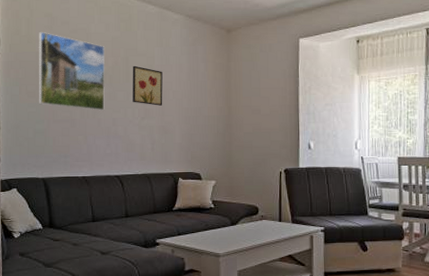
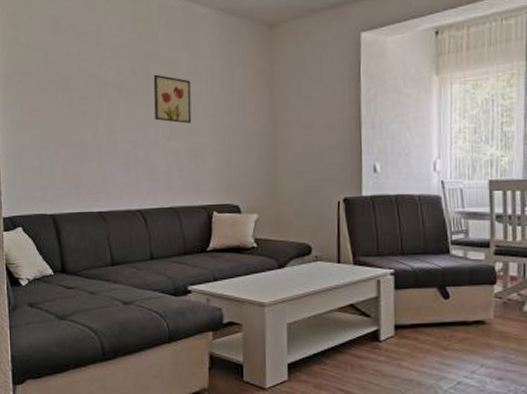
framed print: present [38,31,105,111] -> none [40,36,122,132]

